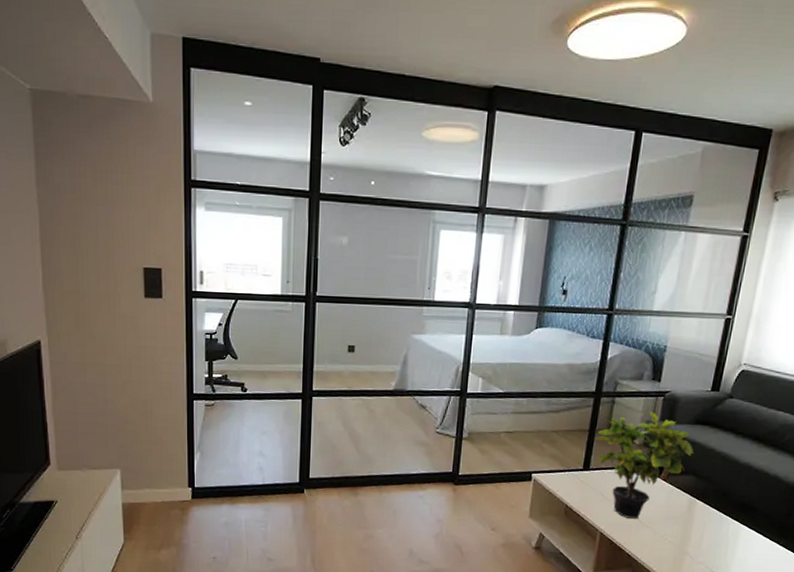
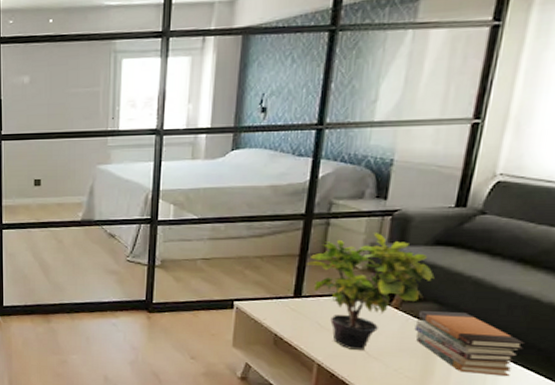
book stack: none [677,482,757,539] -> present [414,311,526,376]

